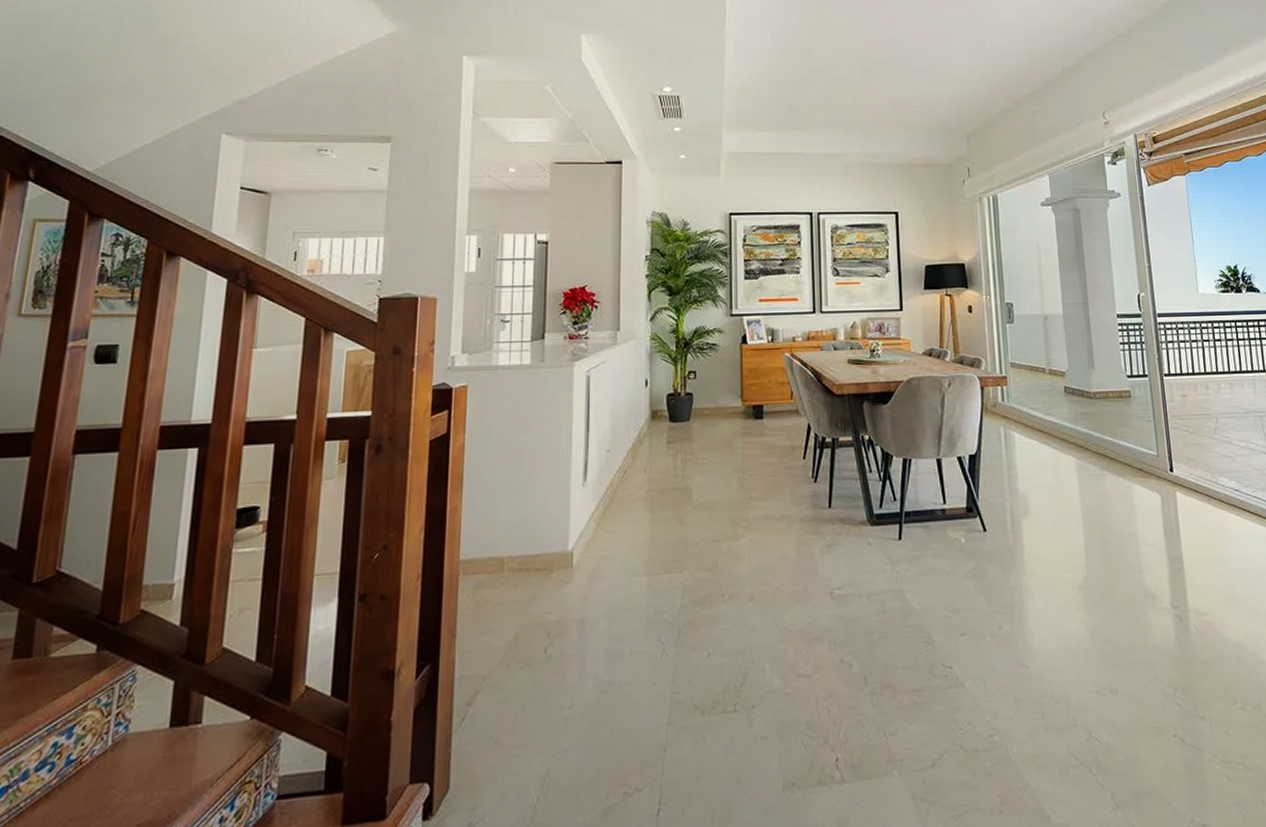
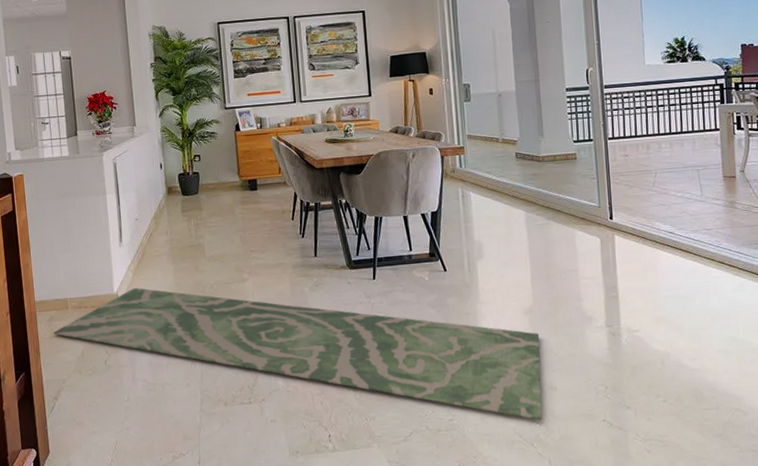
rug: none [479,544,1102,736] -> present [53,288,542,421]

